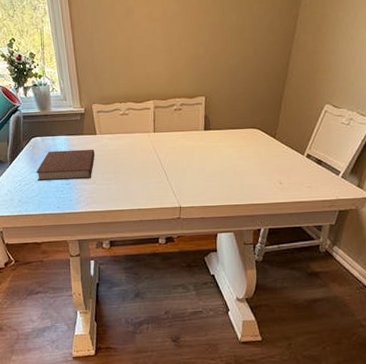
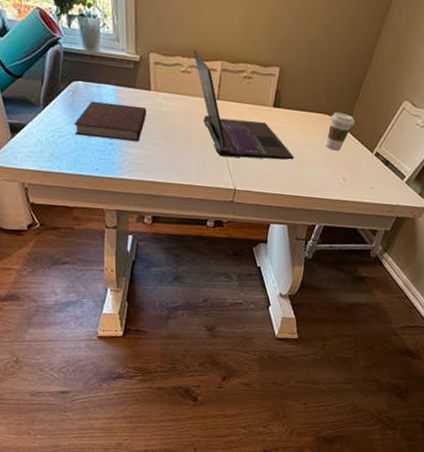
laptop: none [128,94,231,180] -> present [193,48,295,160]
coffee cup: none [257,124,282,158] -> present [325,111,356,150]

